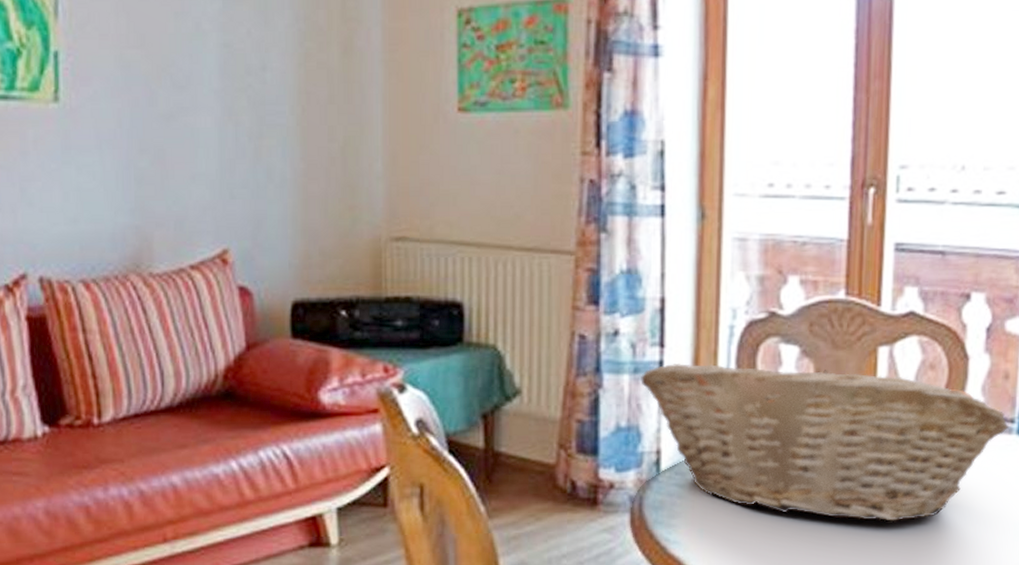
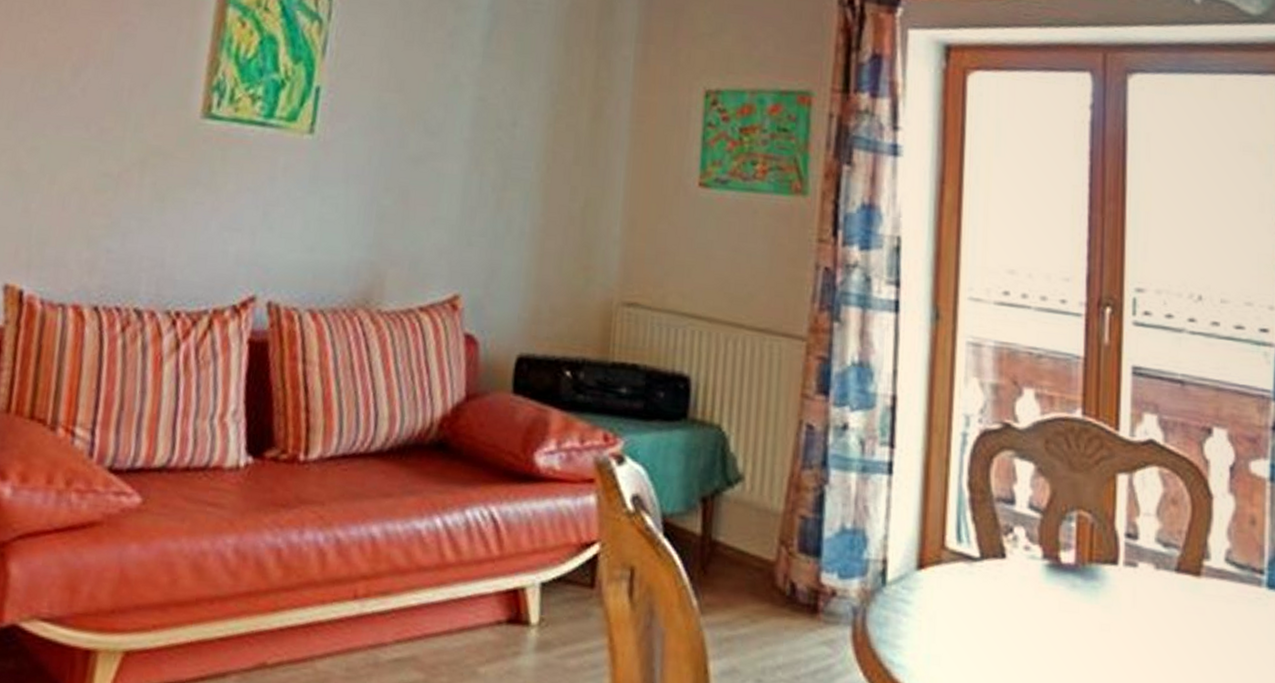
fruit basket: present [641,364,1010,521] -> none [868,466,1259,672]

